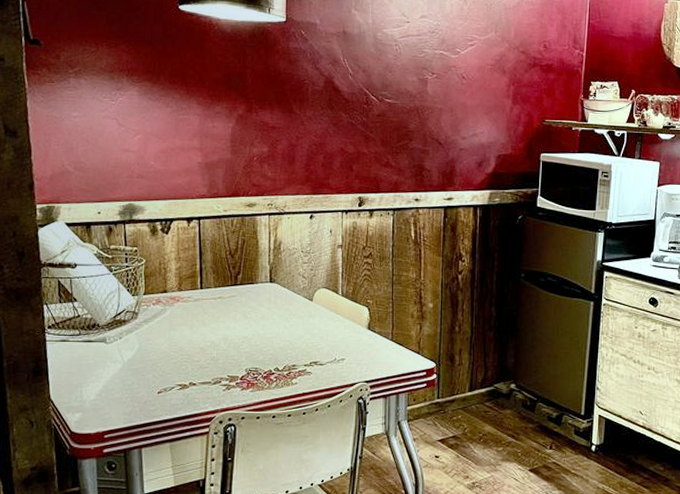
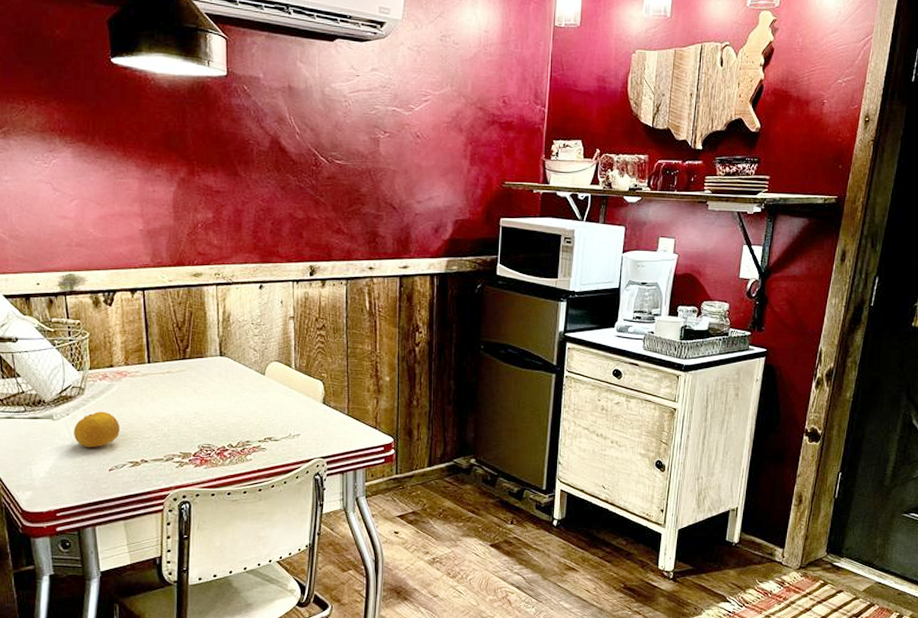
fruit: none [125,335,170,370] -> present [74,411,120,447]

